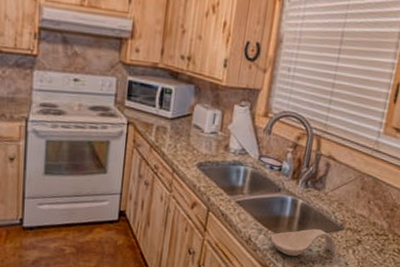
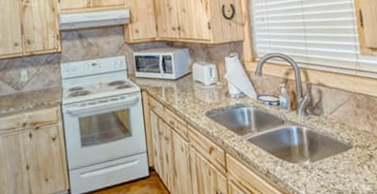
spoon rest: present [271,229,337,257] -> none [288,151,352,182]

